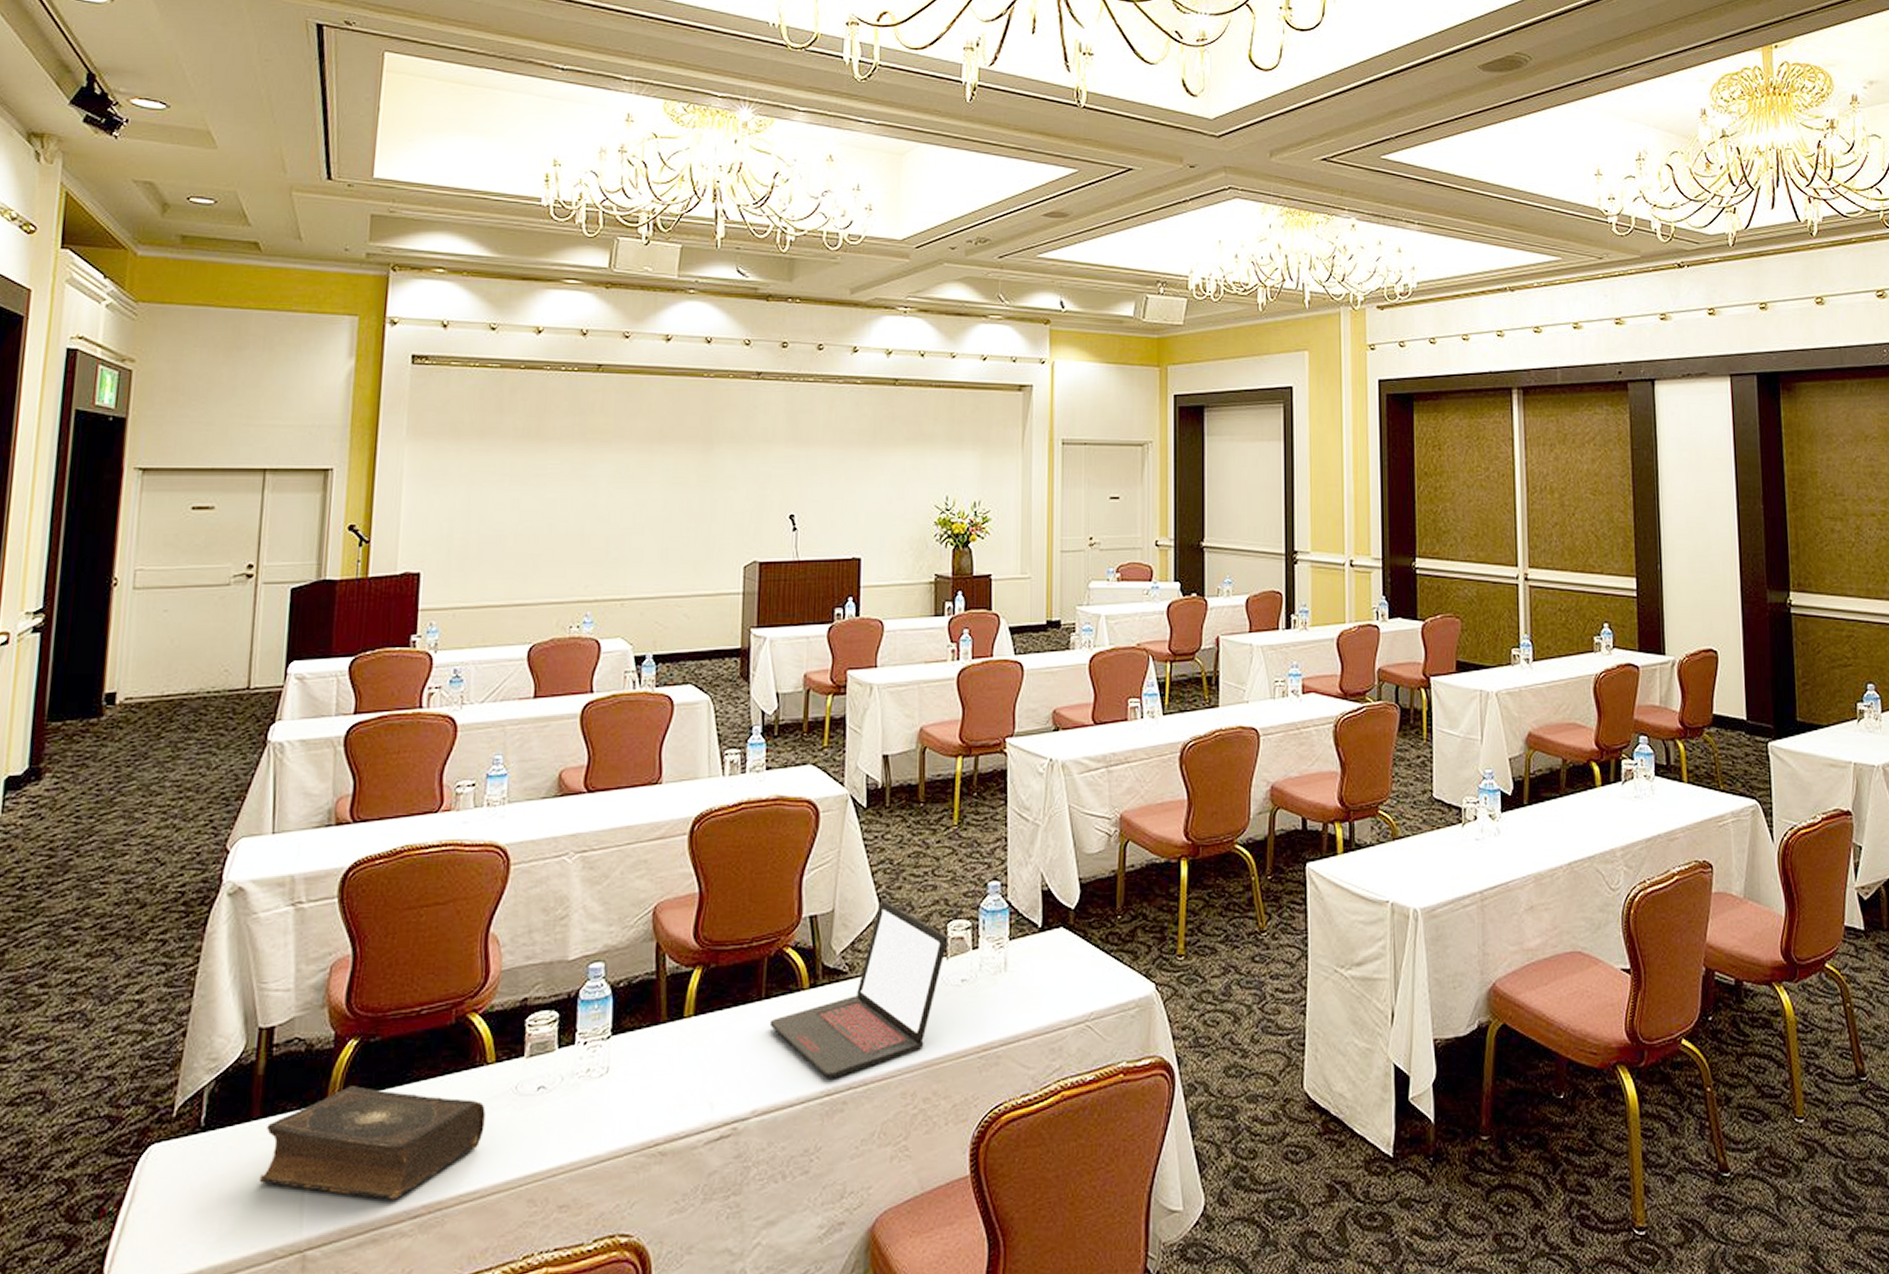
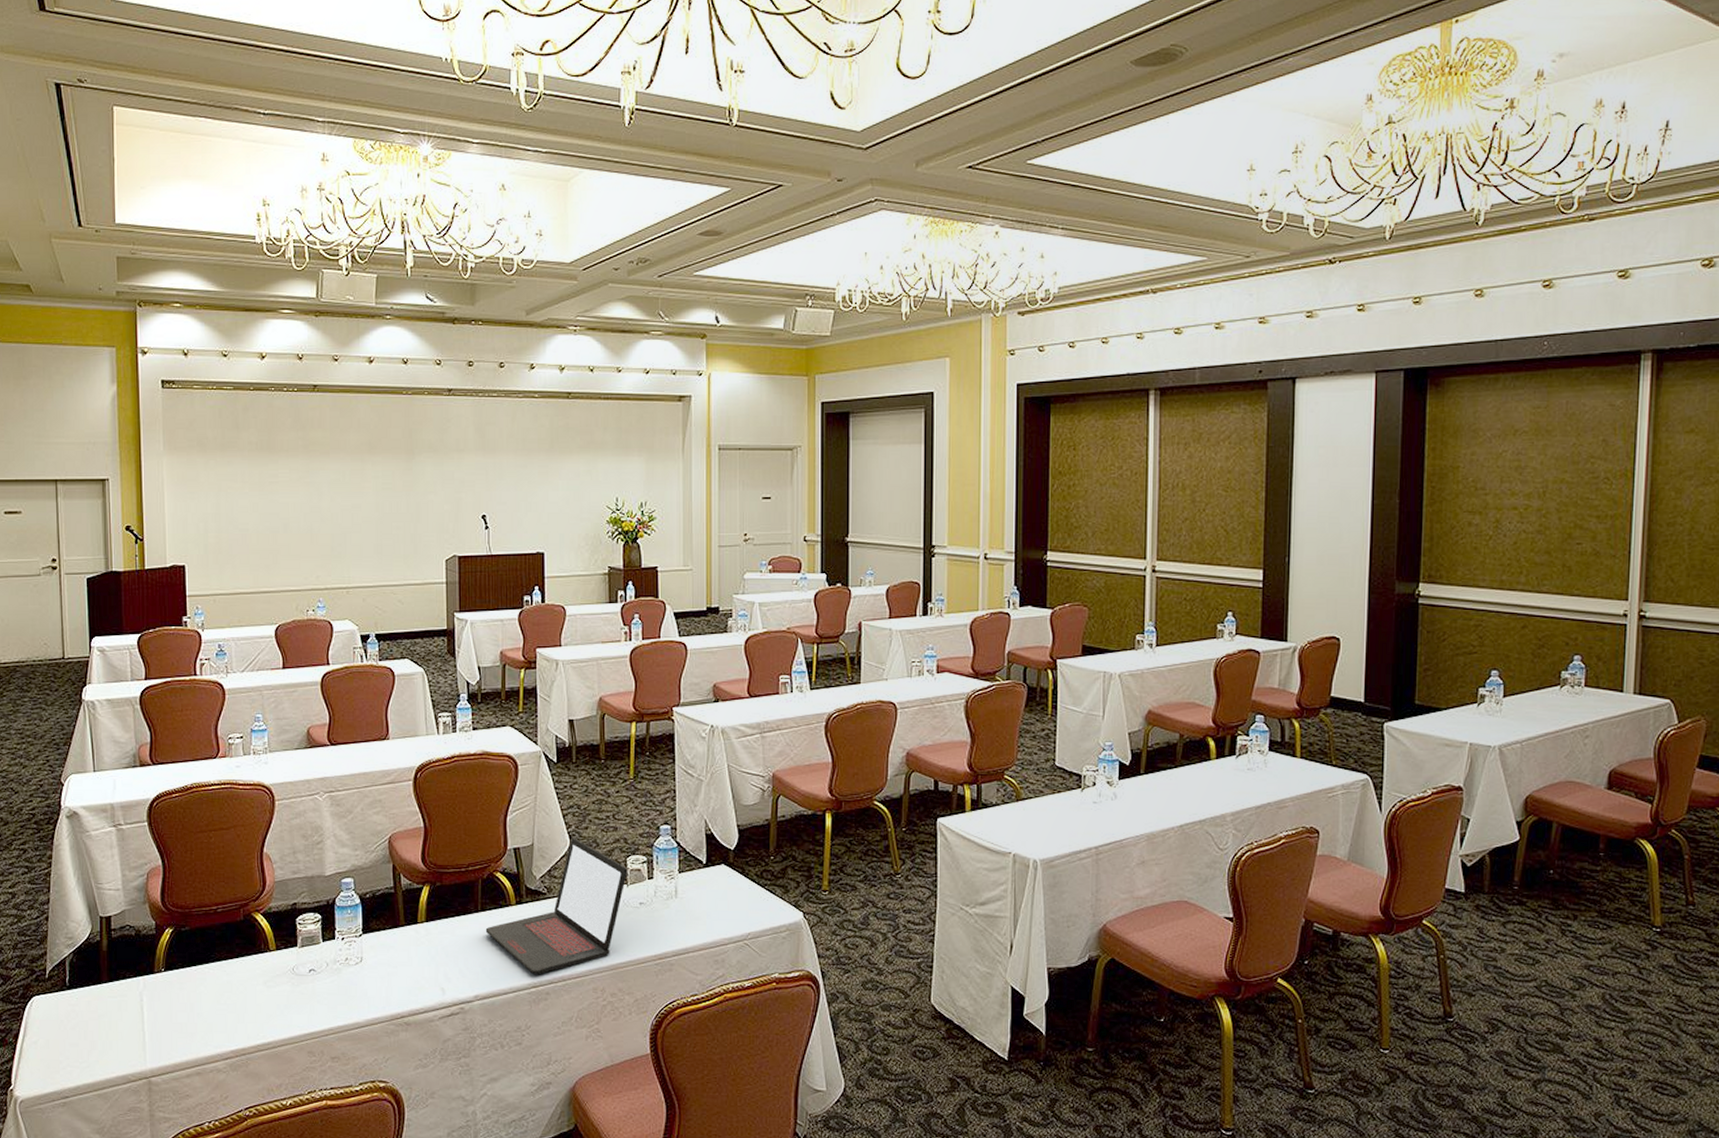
book: present [259,1086,486,1200] -> none [112,962,272,1045]

